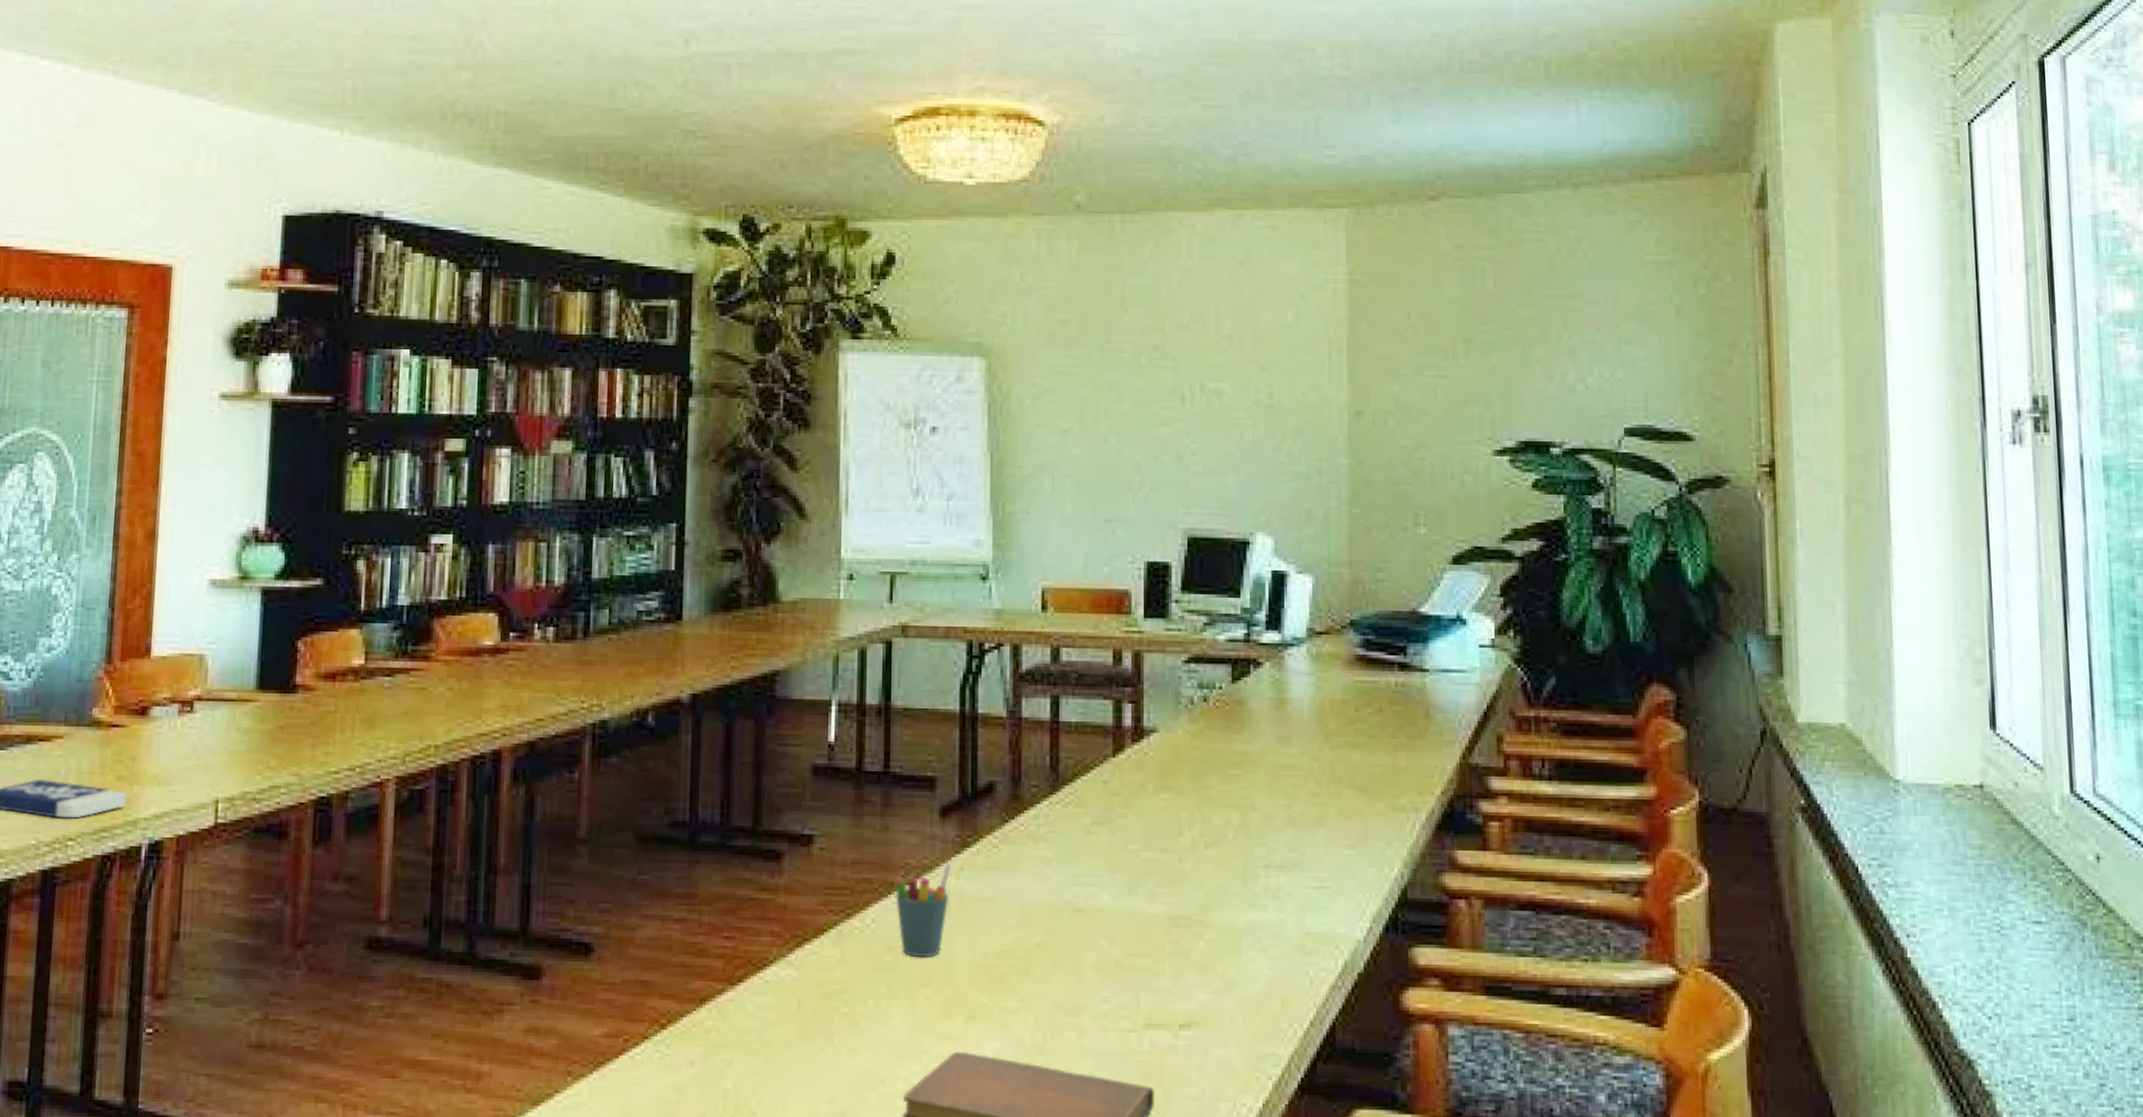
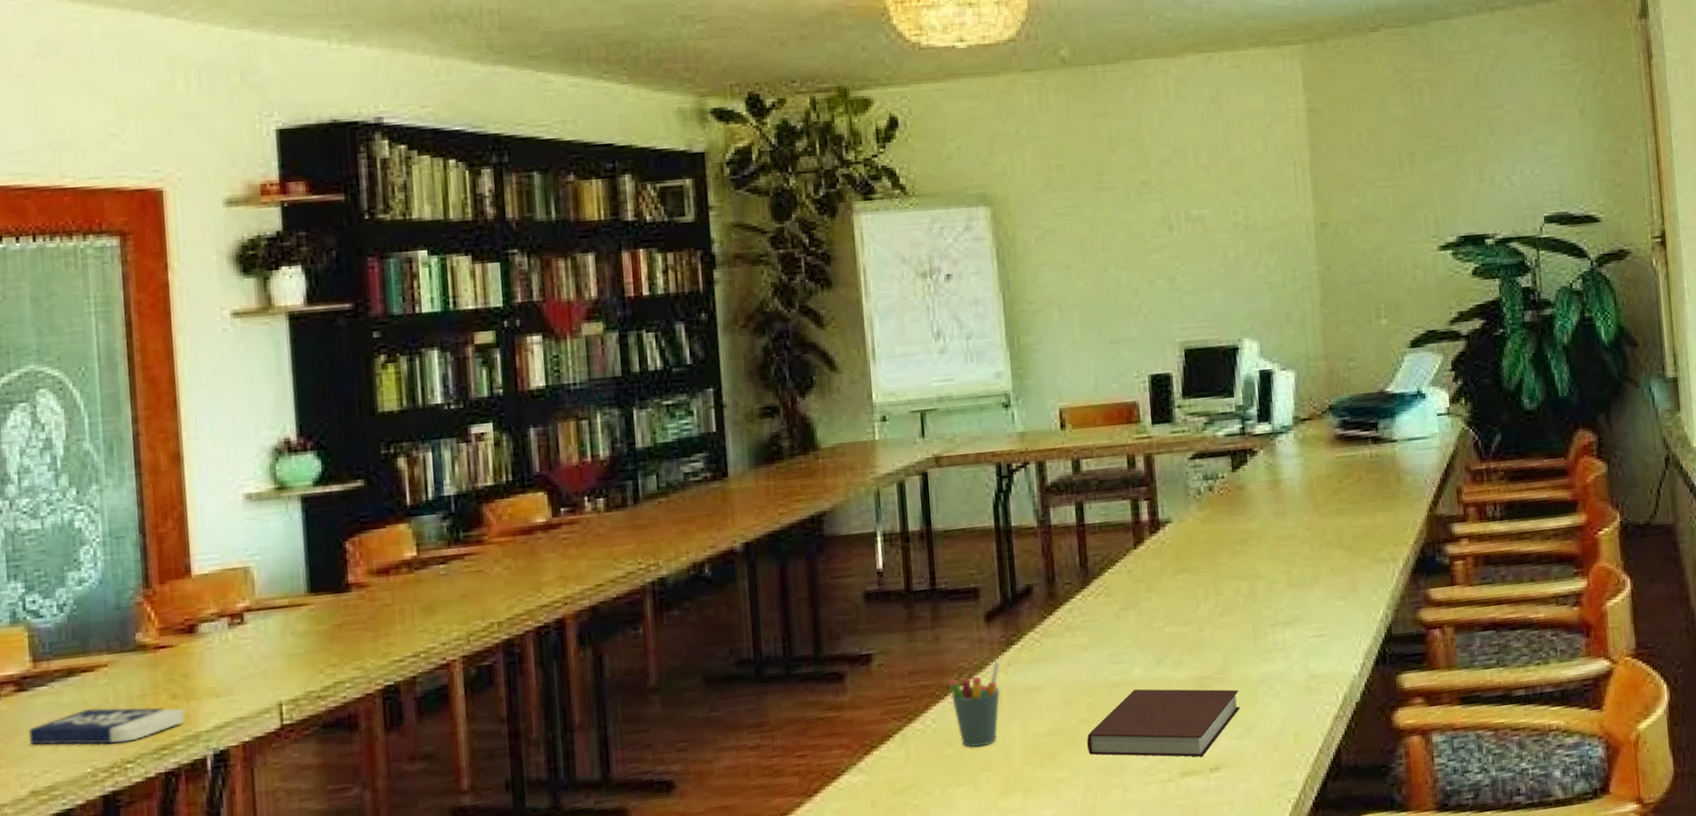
notebook: none [1040,918,1221,1008] -> present [1086,689,1240,757]

